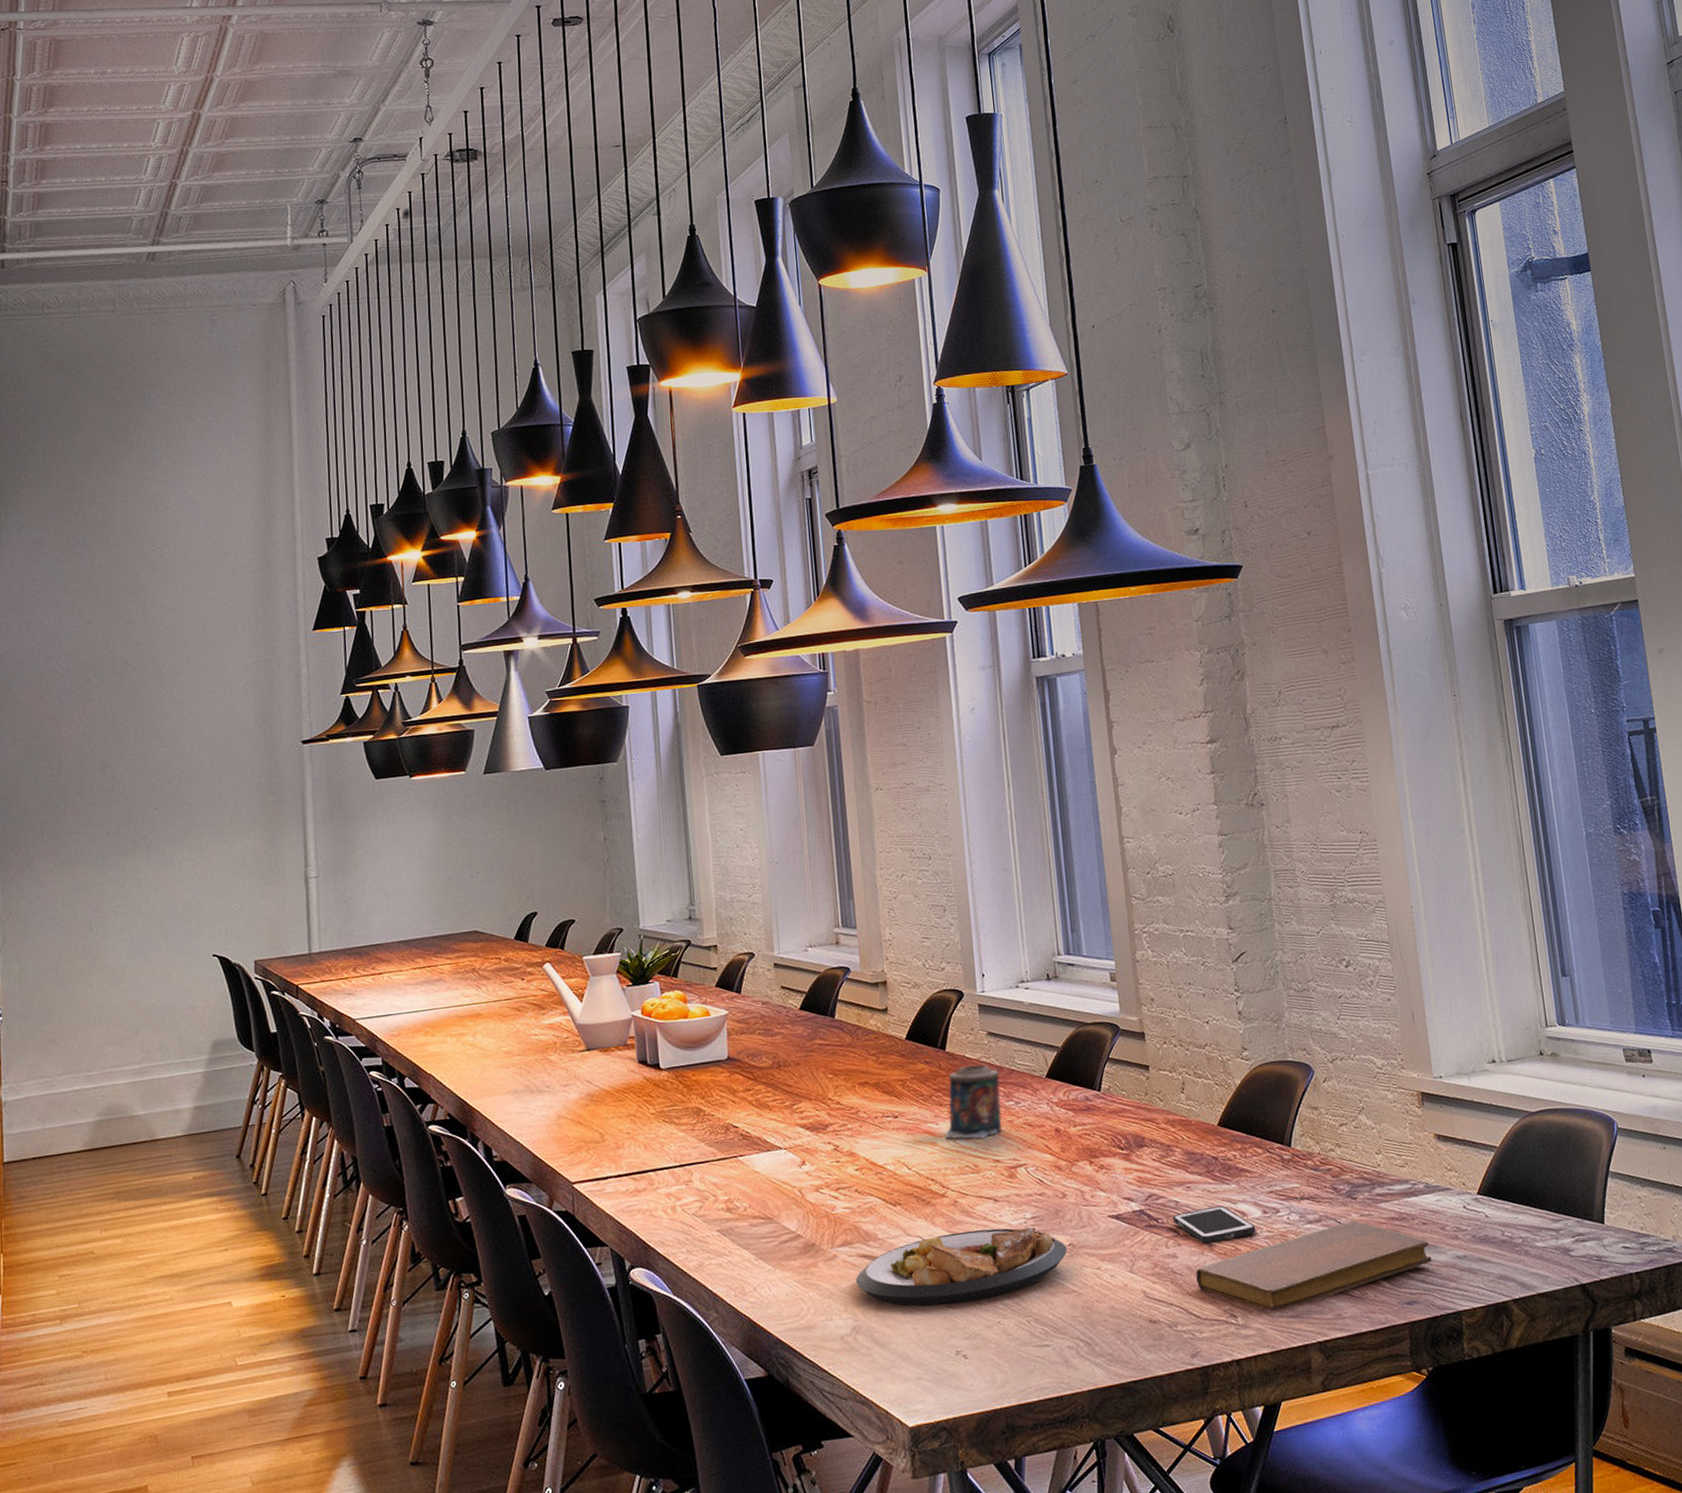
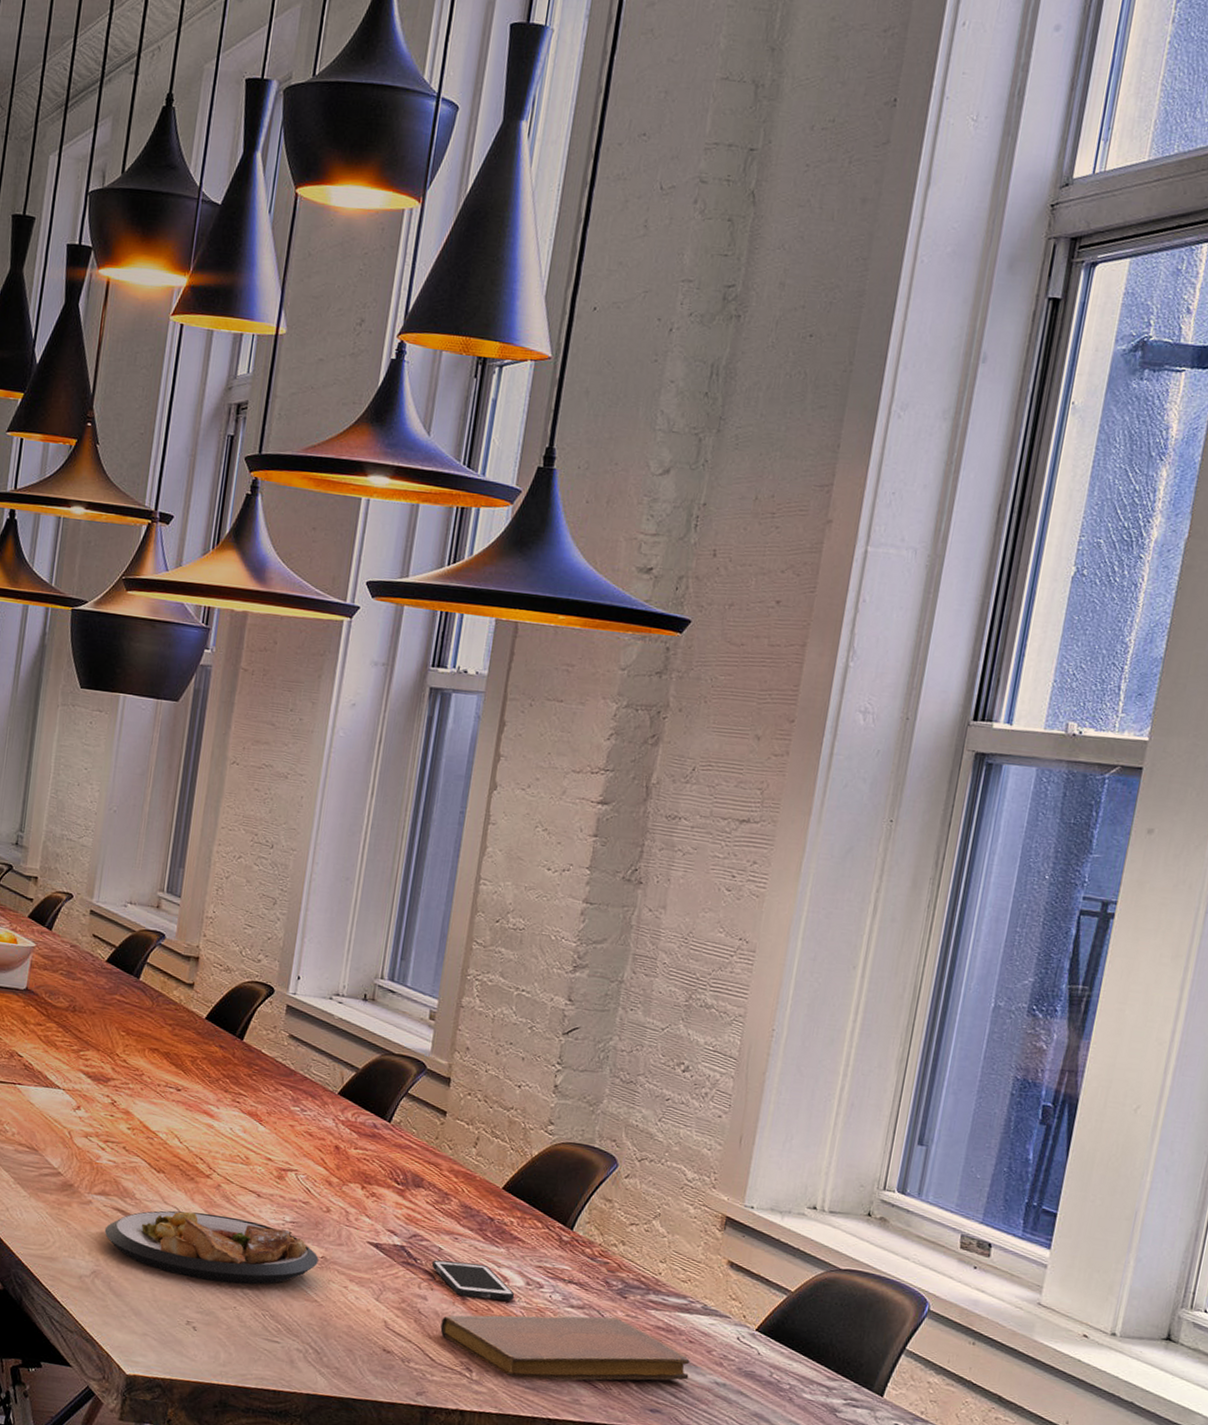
candle: present [945,1064,1003,1140] -> none [223,1060,292,1135]

